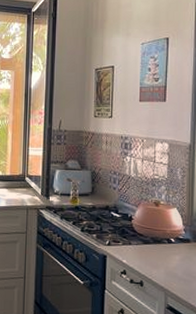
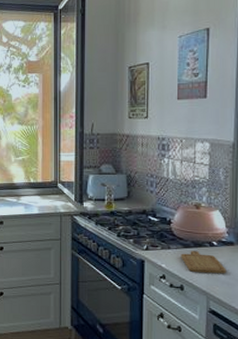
chopping board: none [141,247,183,271] -> present [181,251,226,274]

